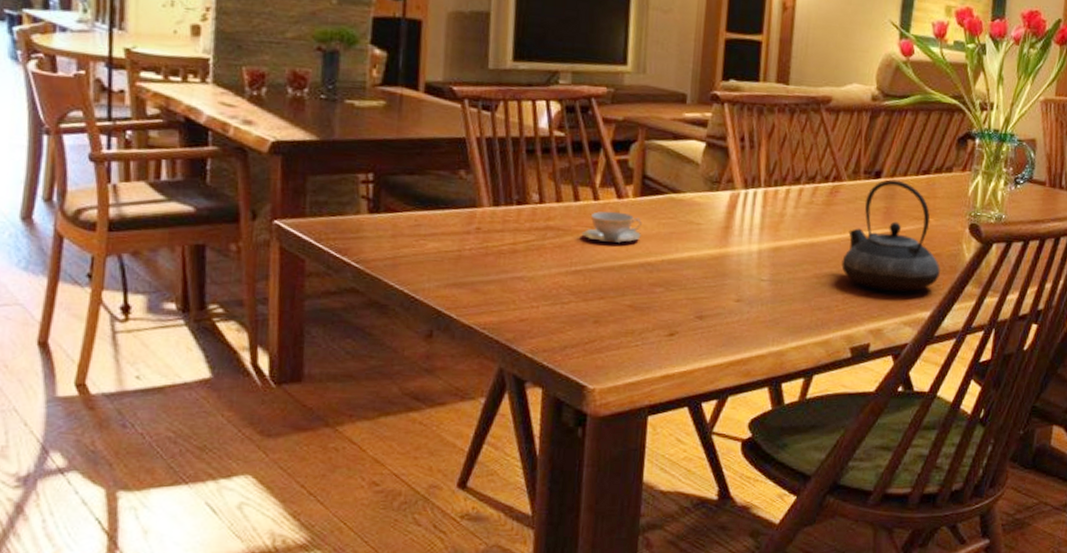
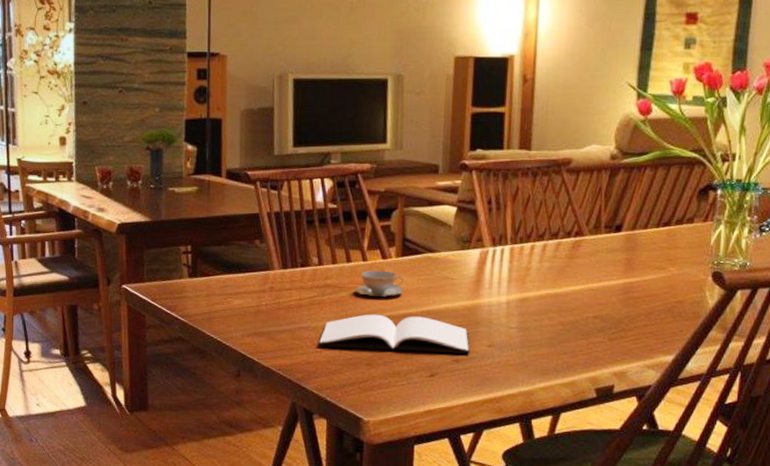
book: none [536,262,716,311] -> present [319,314,470,355]
teapot: present [841,179,940,292] -> none [585,232,683,337]

